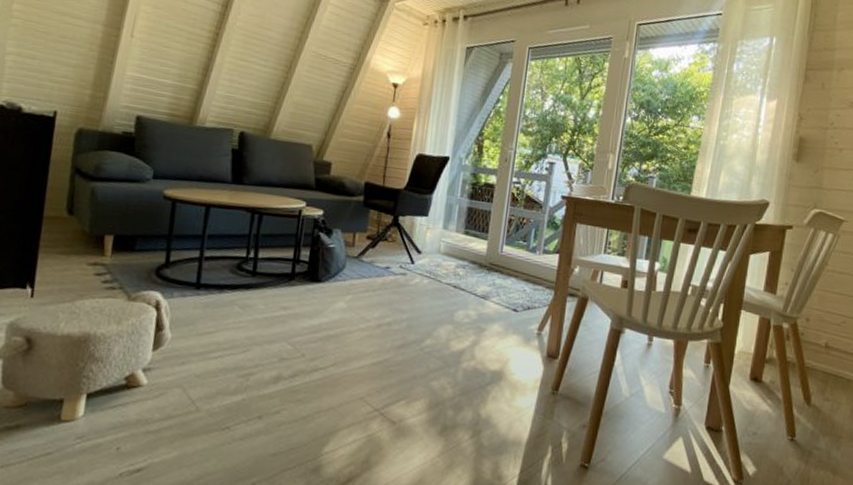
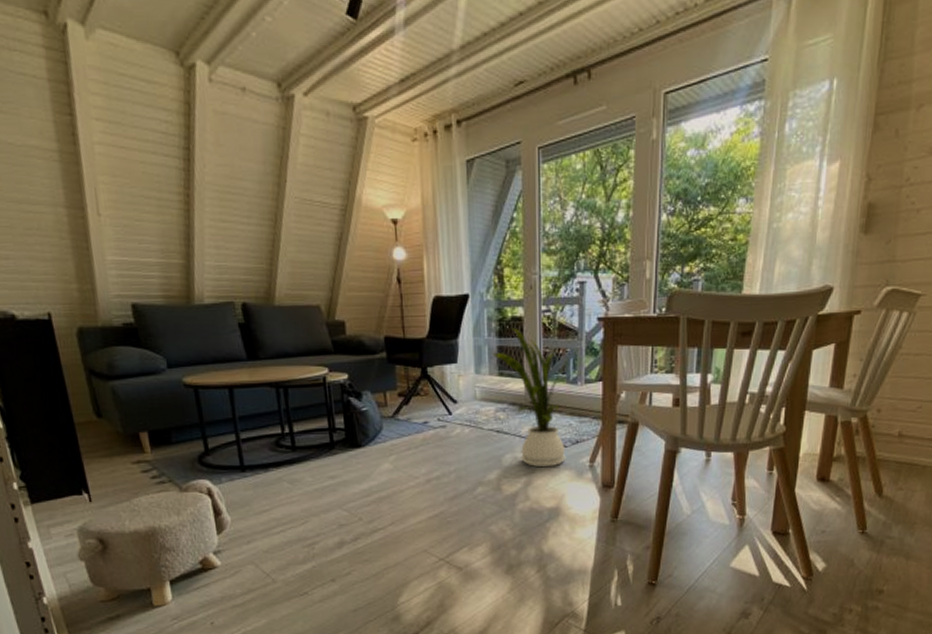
house plant: none [461,192,538,330] -> present [492,327,576,468]

